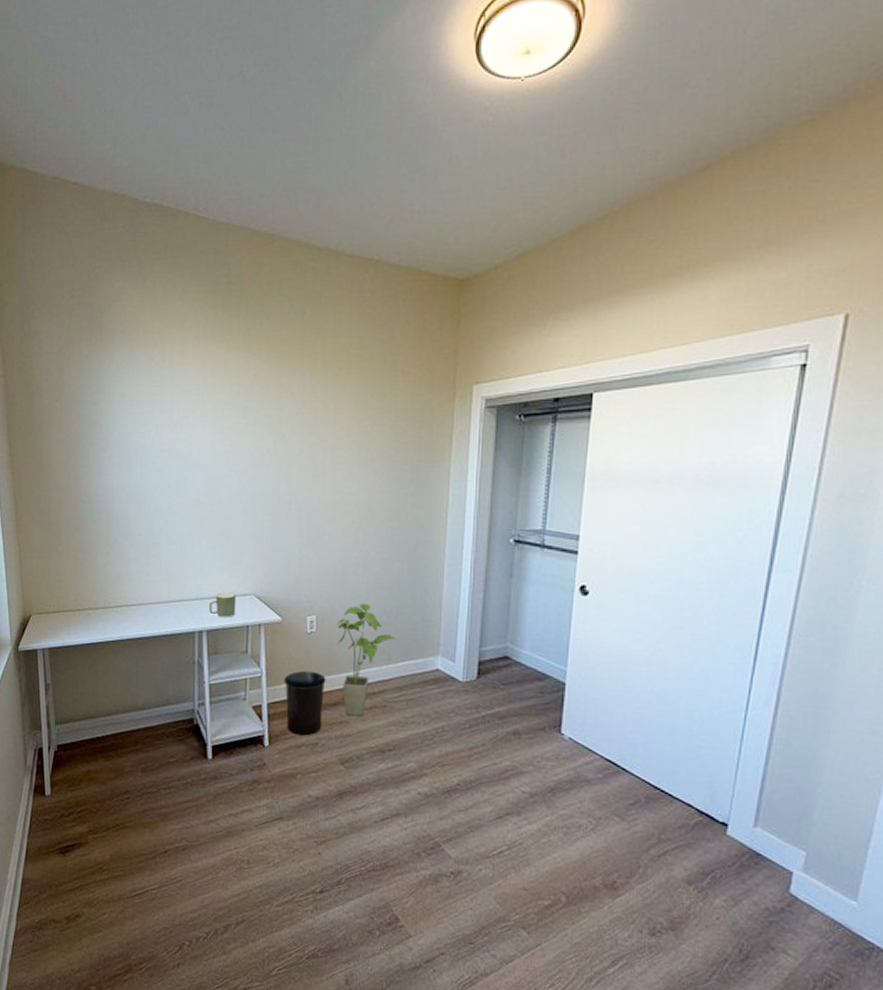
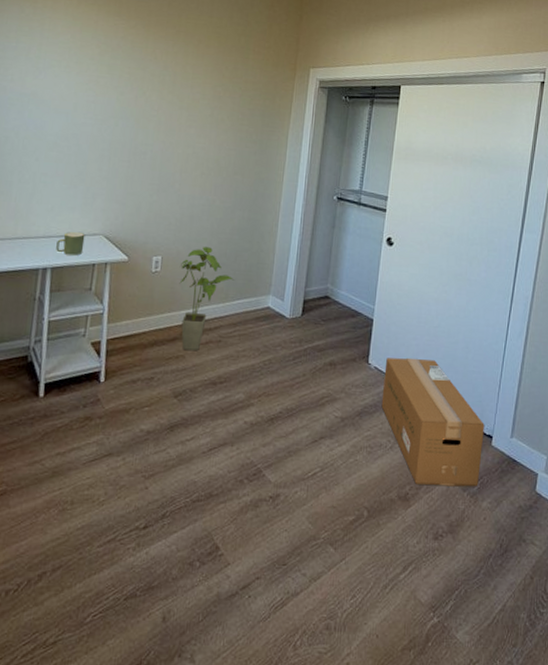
waste bin: present [284,670,326,736] -> none [124,307,167,371]
box: none [579,727,717,882] -> present [381,357,485,487]

